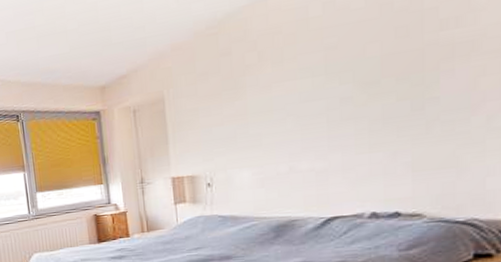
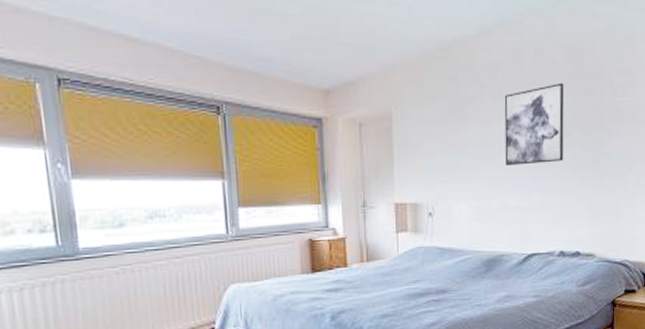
wall art: none [287,29,369,129] -> present [504,82,564,166]

